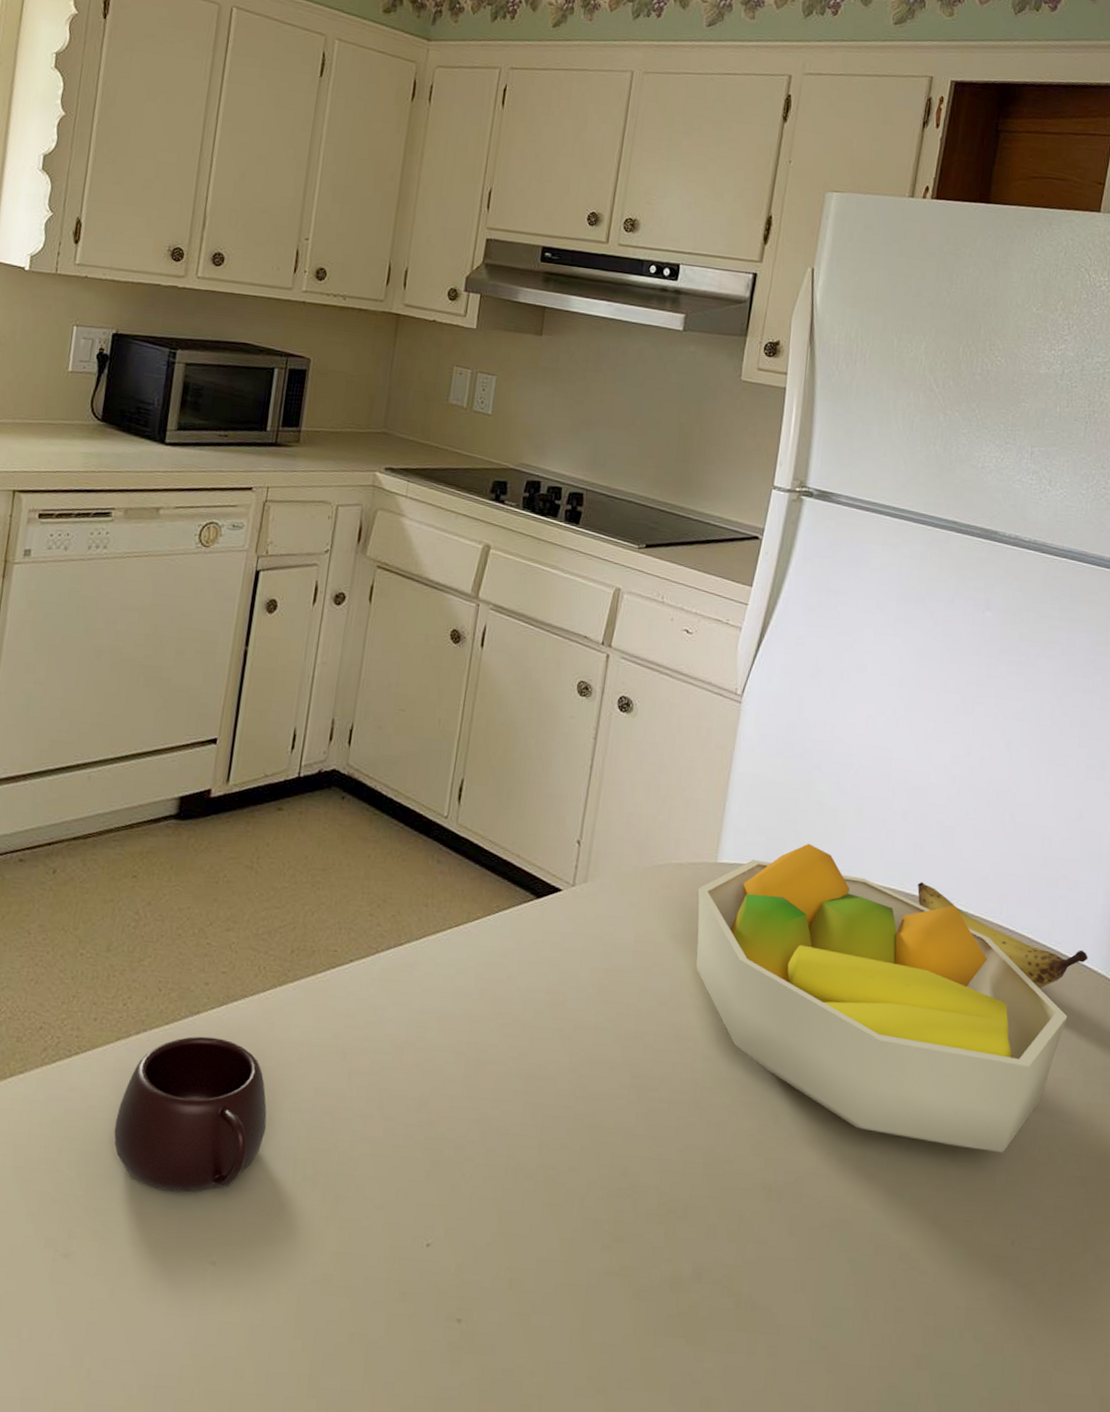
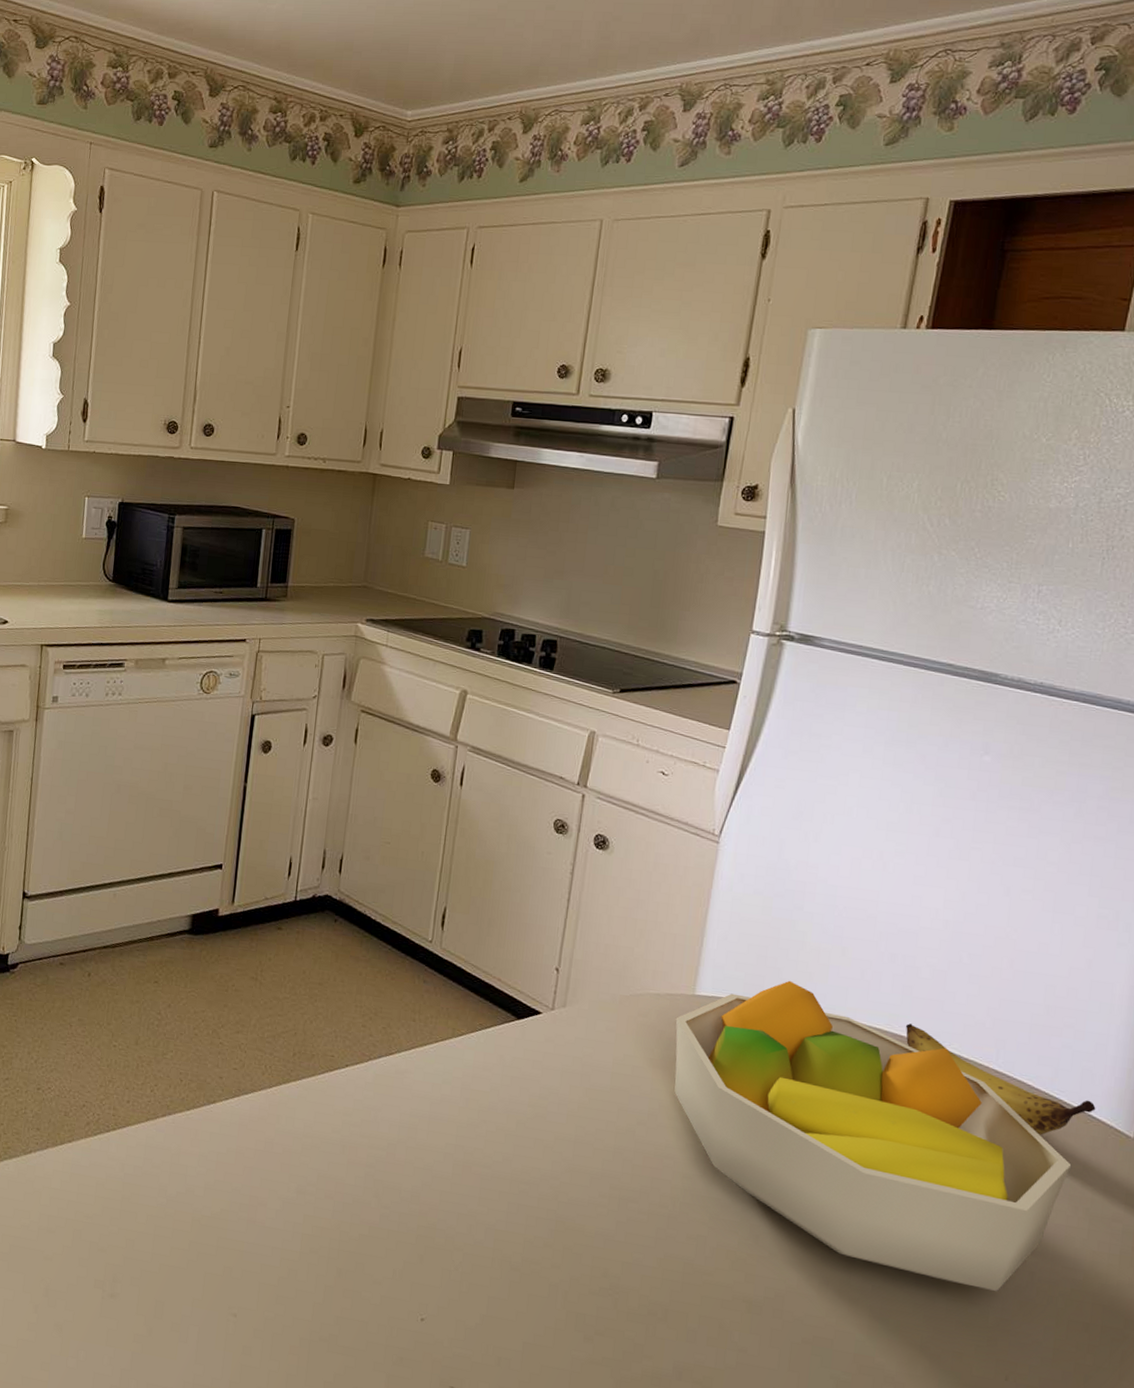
mug: present [113,1036,267,1192] -> none [147,1122,277,1254]

